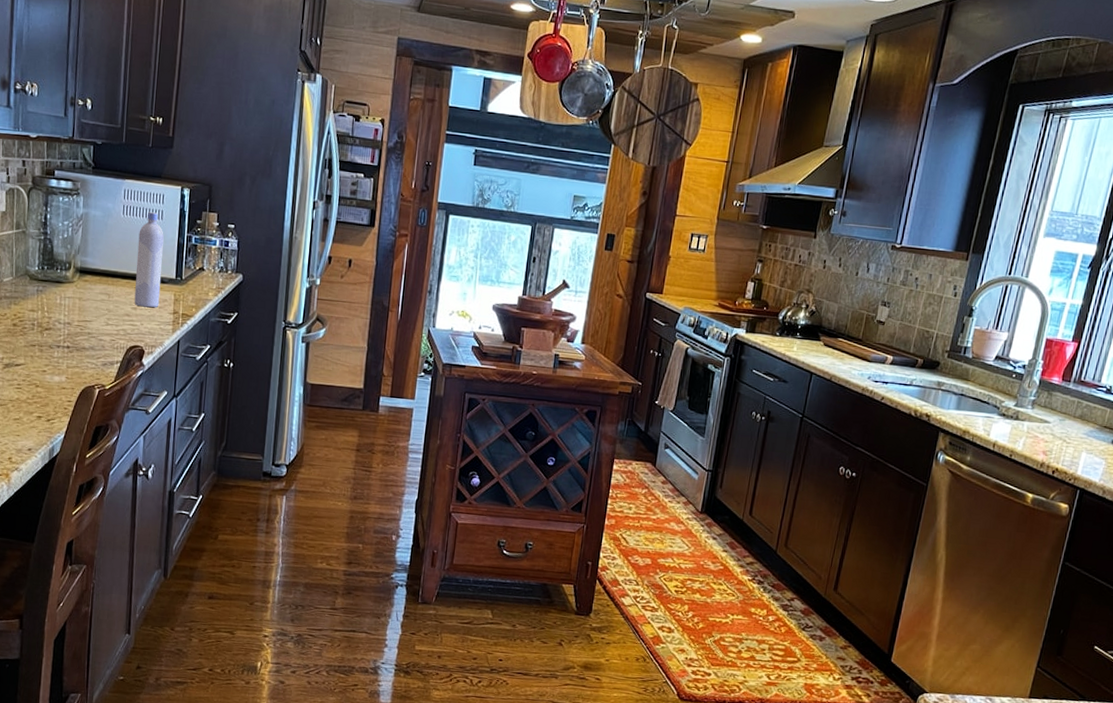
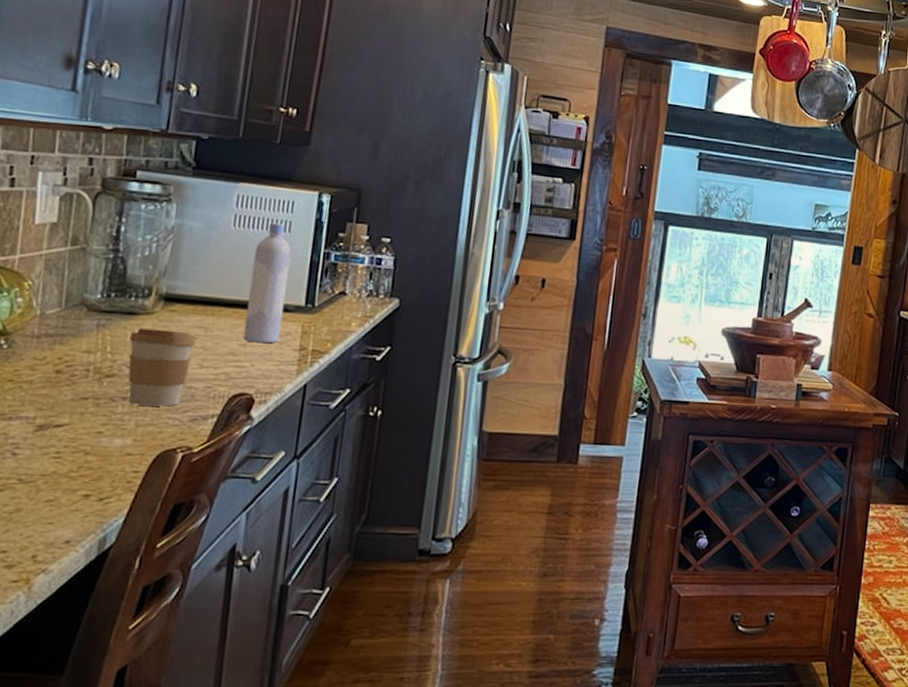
coffee cup: none [59,294,103,354] -> present [128,328,197,407]

